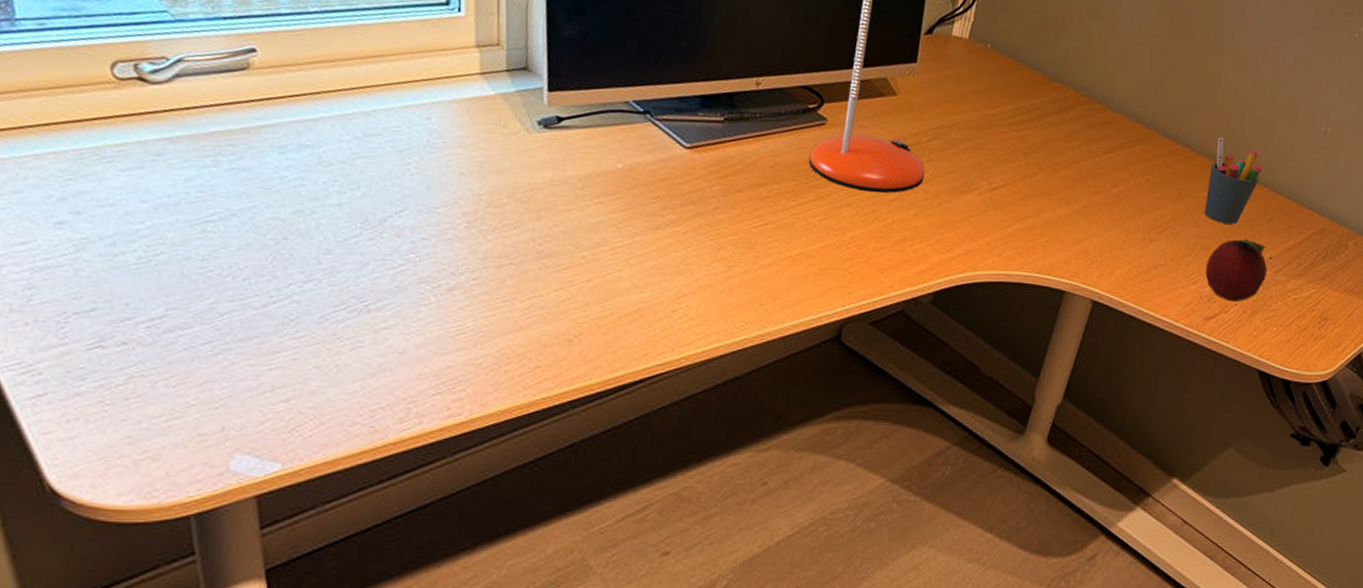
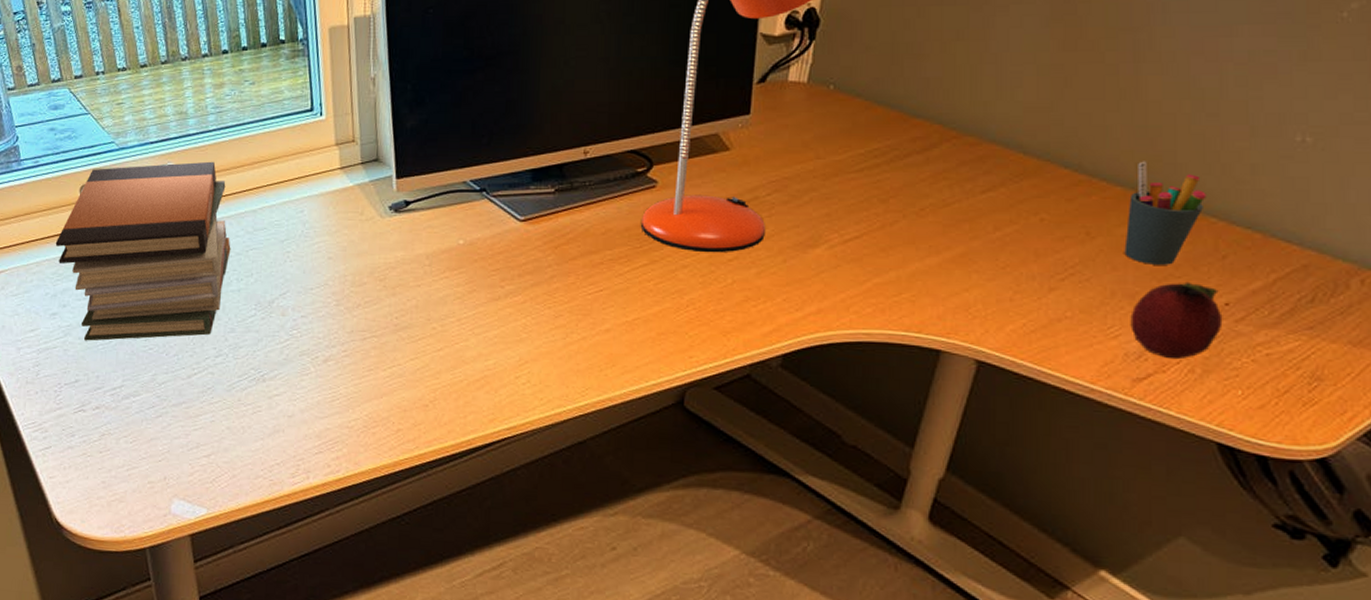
book stack: none [67,42,332,259] -> present [55,161,231,341]

